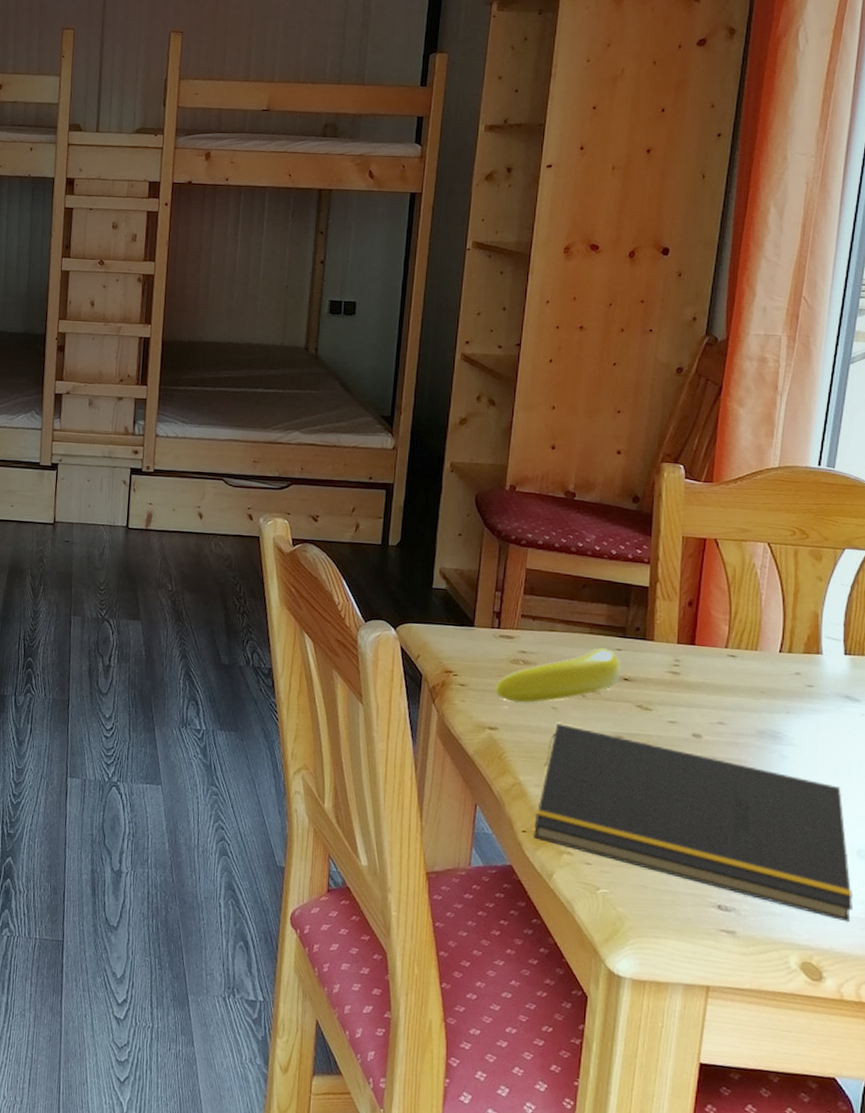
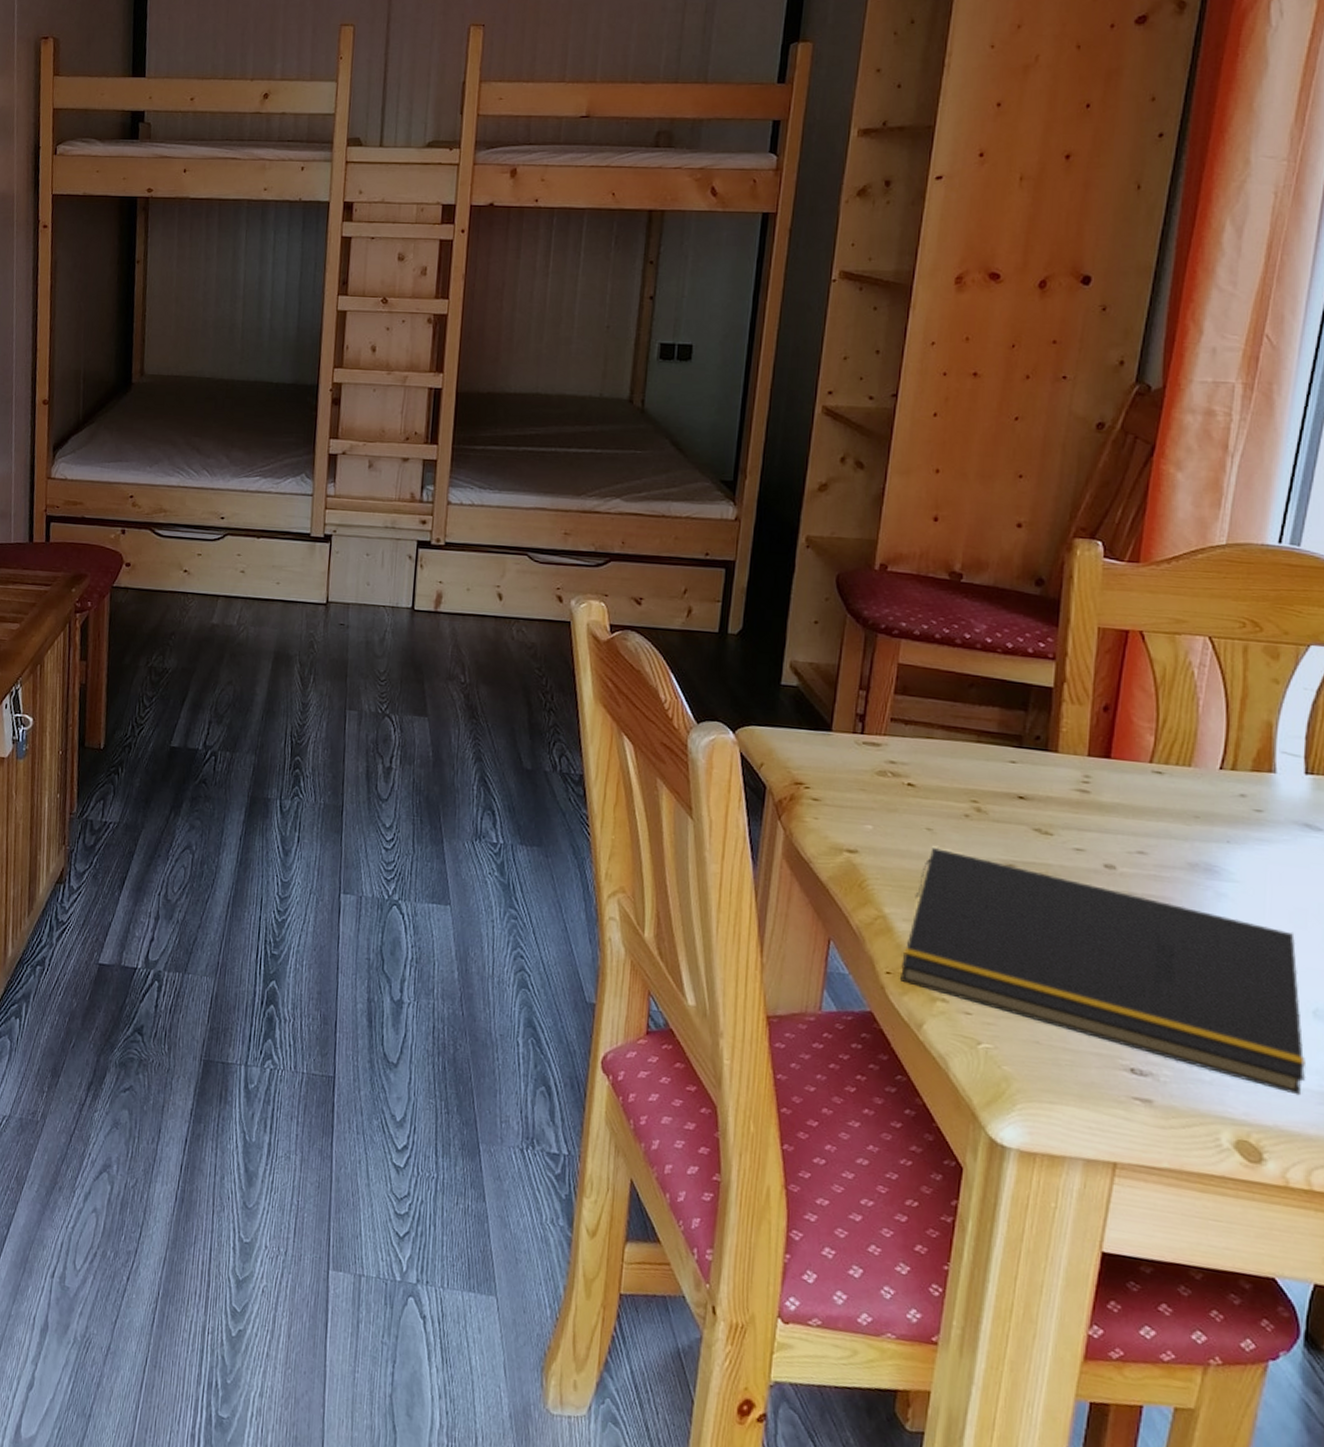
banana: present [494,647,621,703] -> none [854,758,1016,822]

